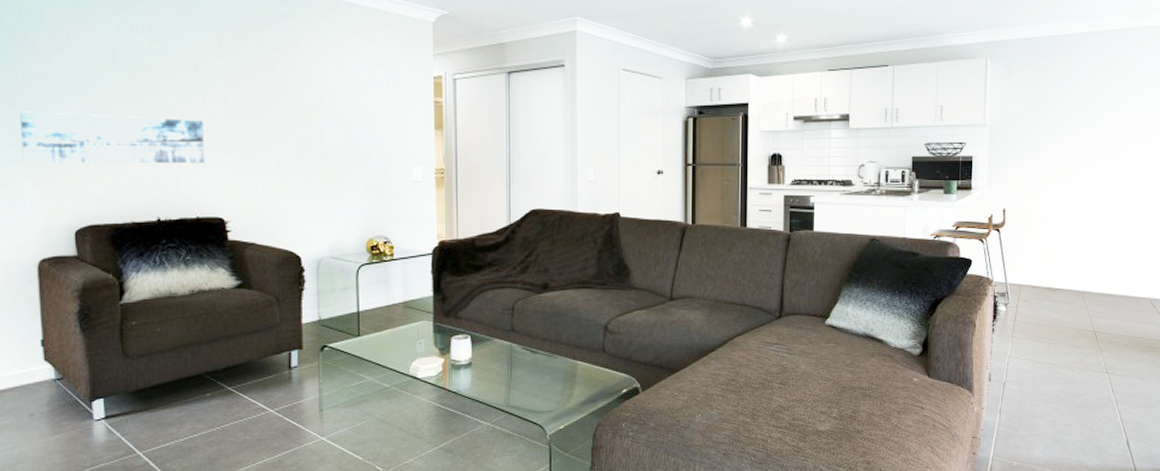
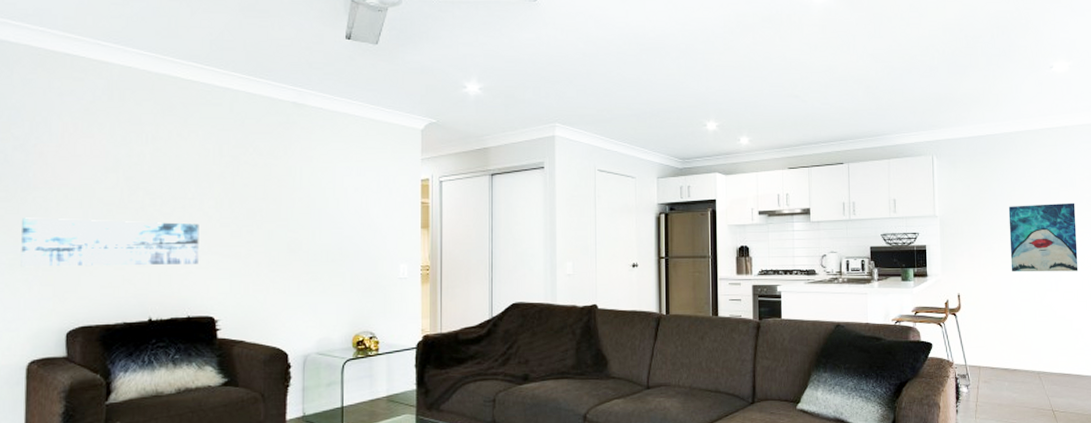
wall art: none [1062,112,1139,187] -> present [1008,202,1078,273]

